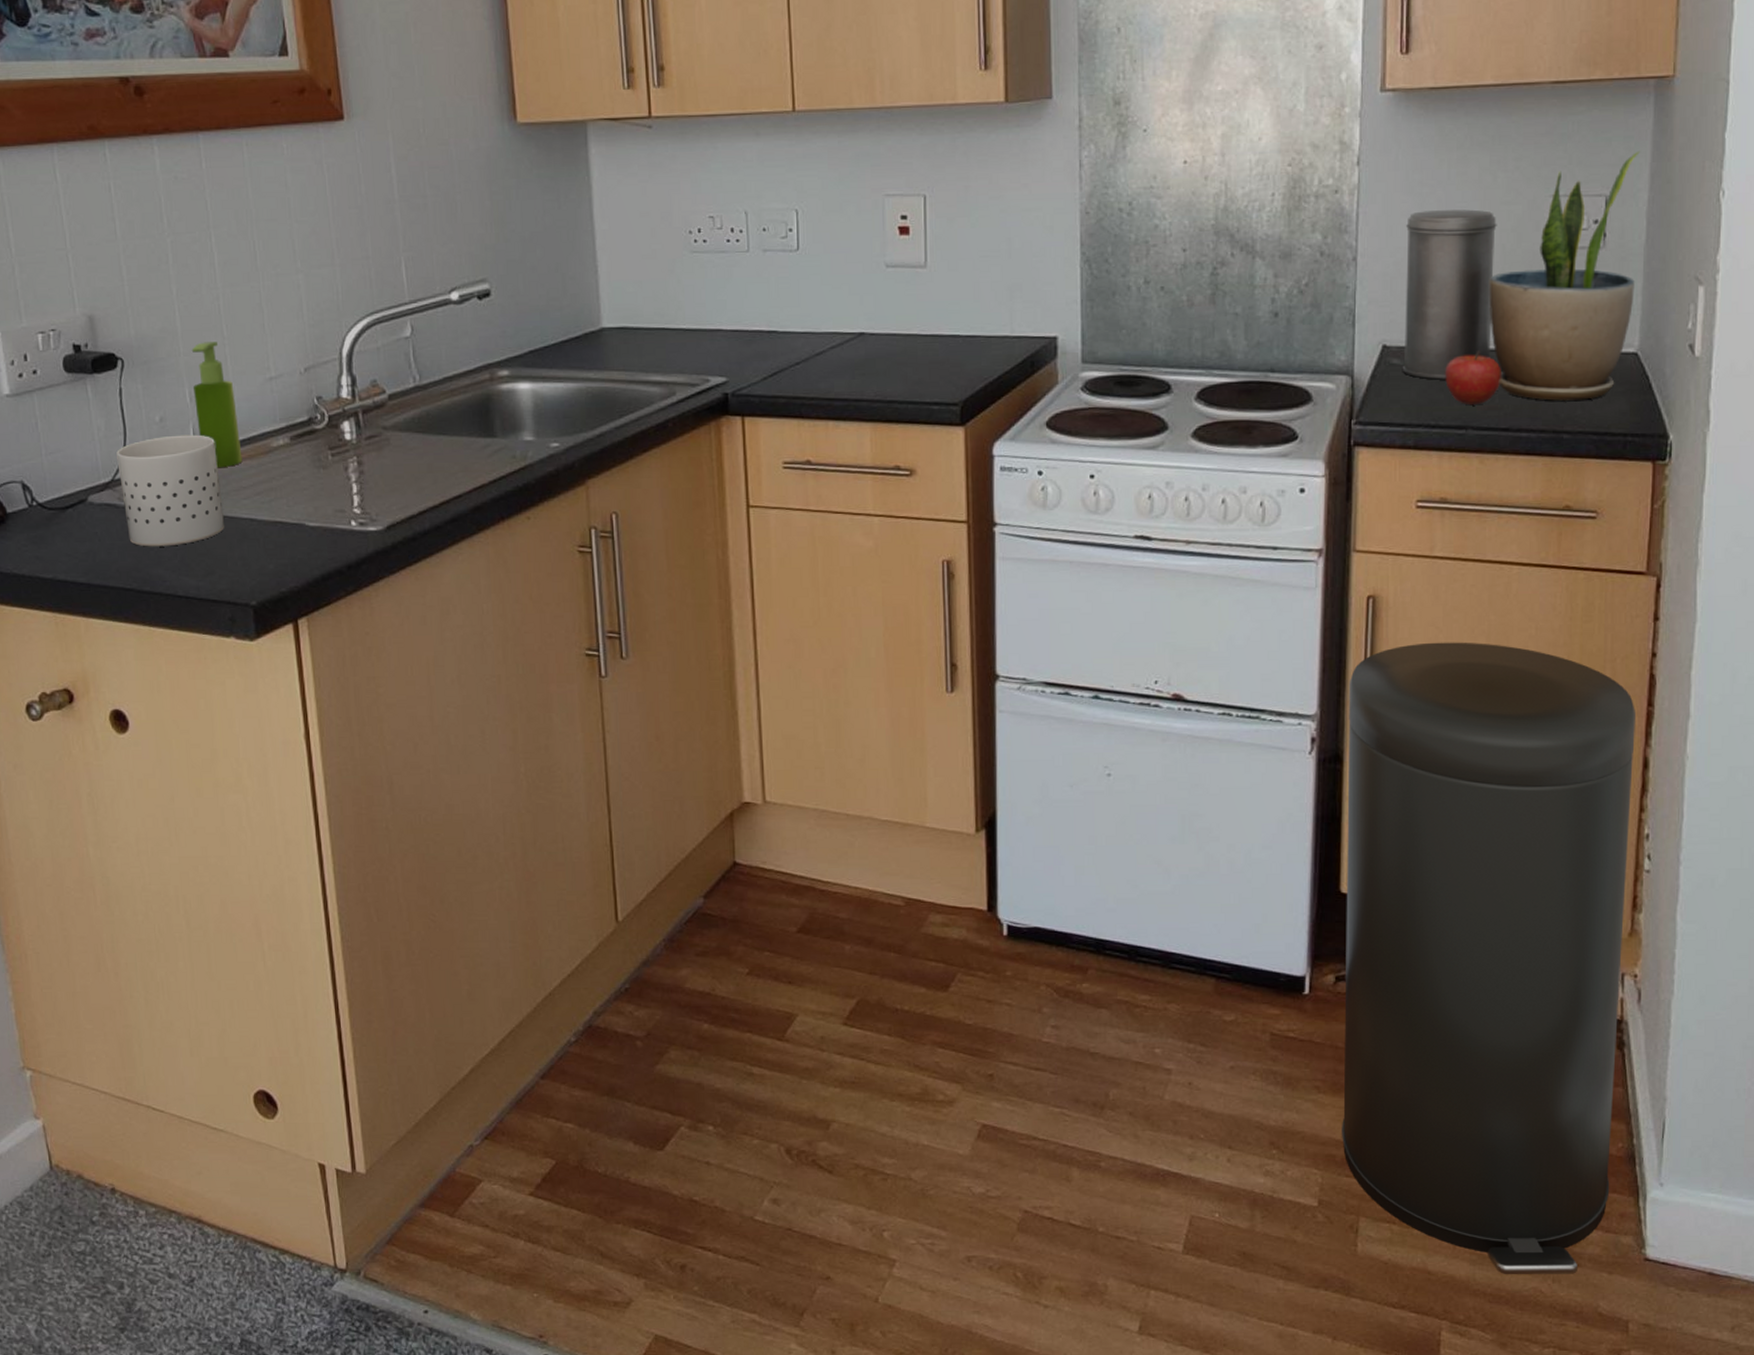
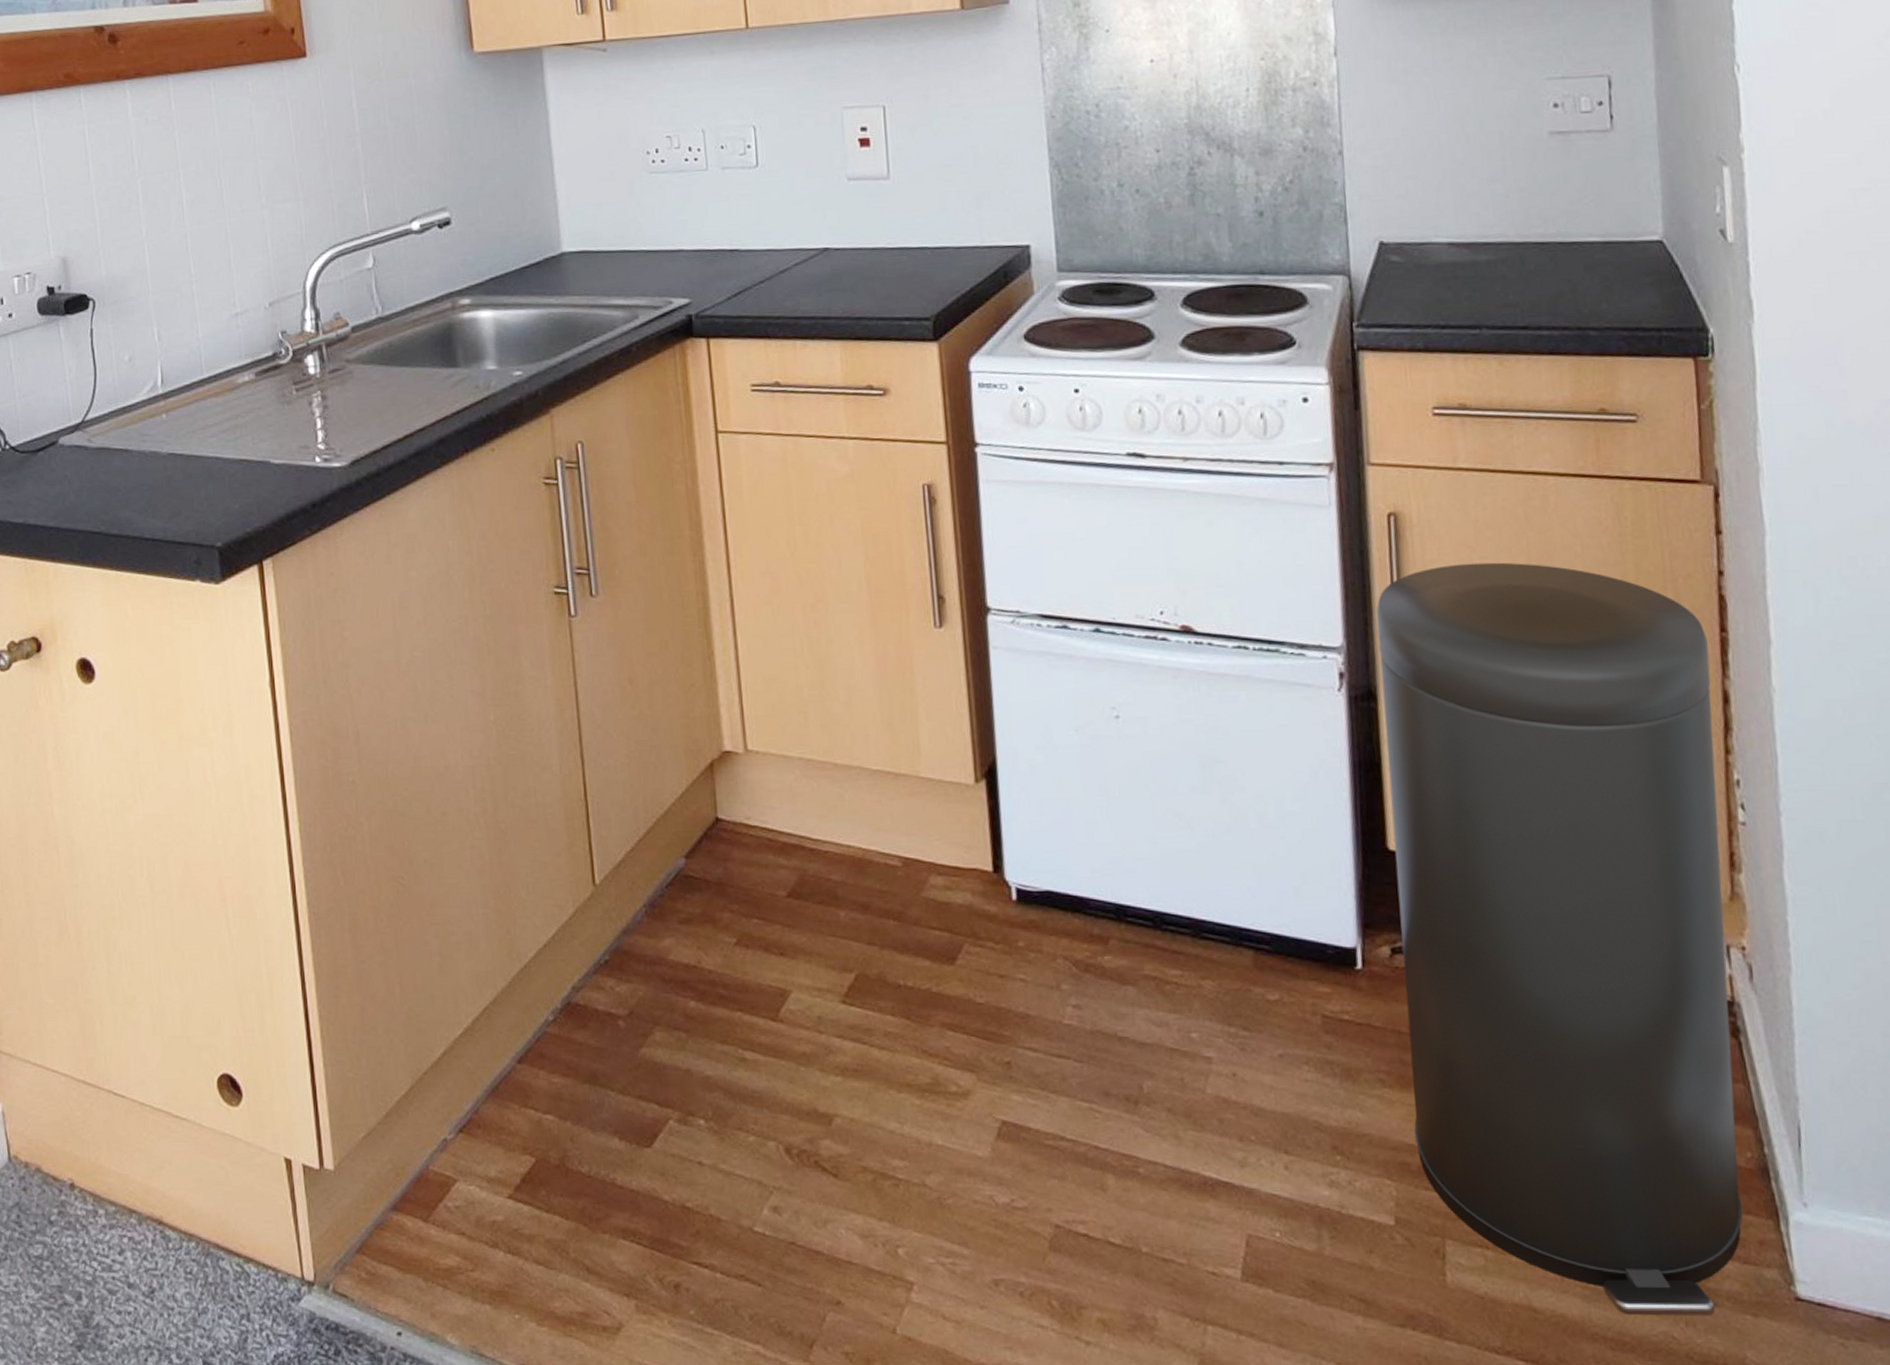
mug: present [116,434,224,547] -> none [87,373,191,489]
soap dispenser: present [191,342,243,468] -> none [160,279,209,407]
canister: present [1402,209,1497,380] -> none [1393,96,1499,277]
fruit: present [1445,351,1501,406] -> none [1450,244,1514,303]
potted plant: present [1488,151,1640,401] -> none [1488,27,1652,295]

